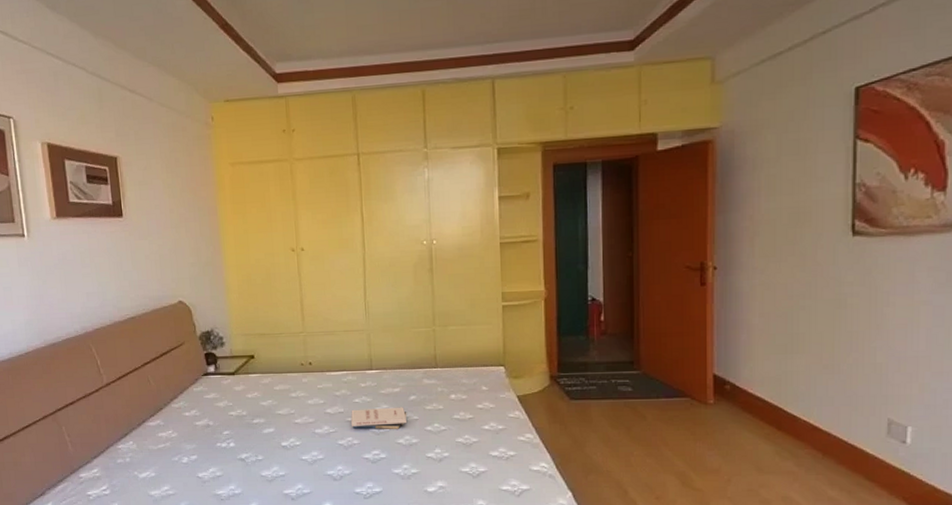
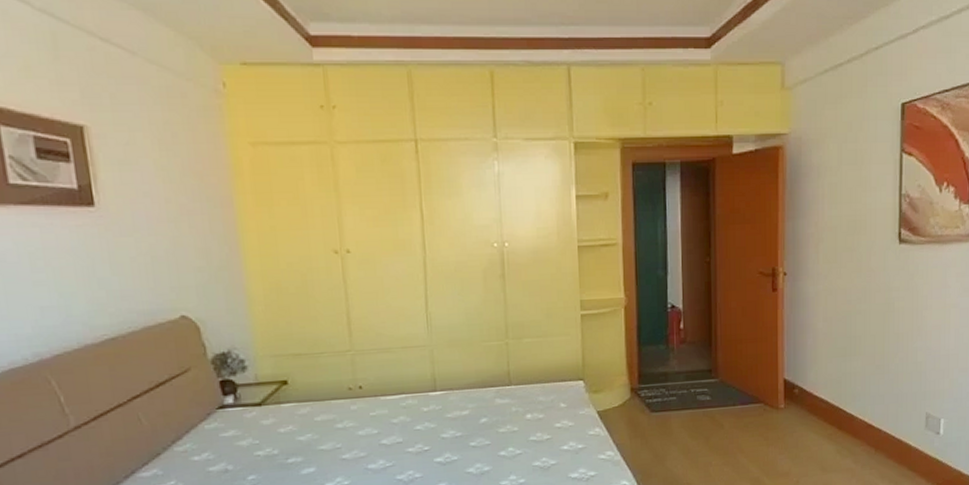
books: present [351,407,407,430] -> none [411,431,478,460]

